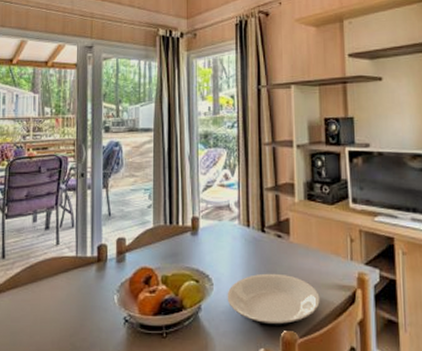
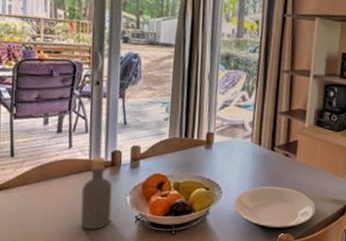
bottle: none [68,253,99,336] -> present [80,157,113,230]

